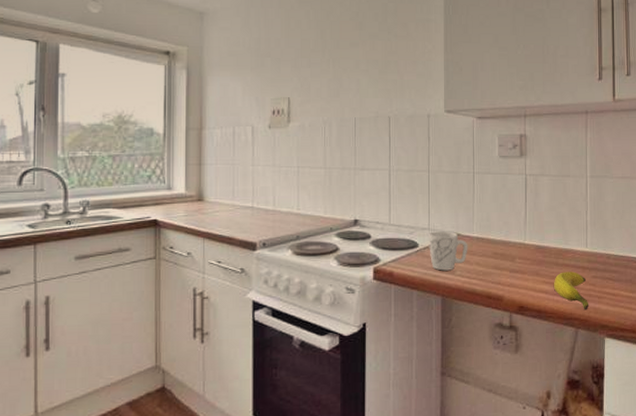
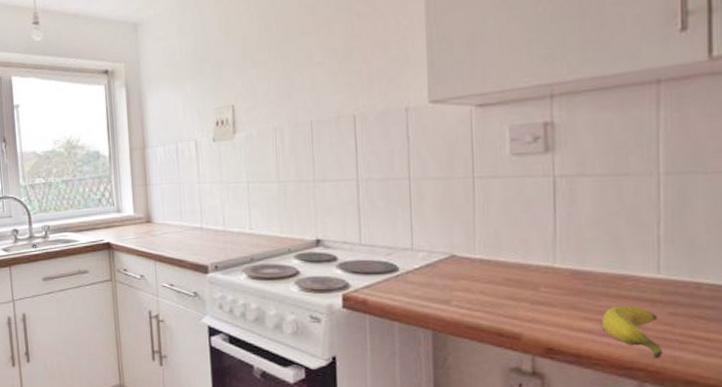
mug: present [429,231,468,271] -> none [412,252,468,300]

